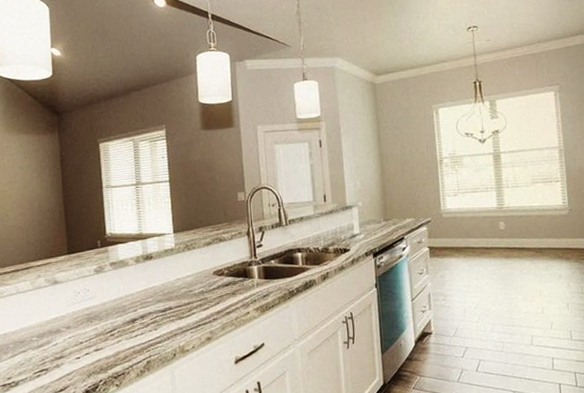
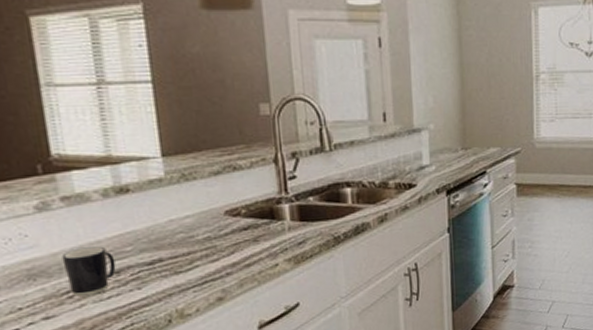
mug: none [108,298,142,334] -> present [61,246,116,296]

